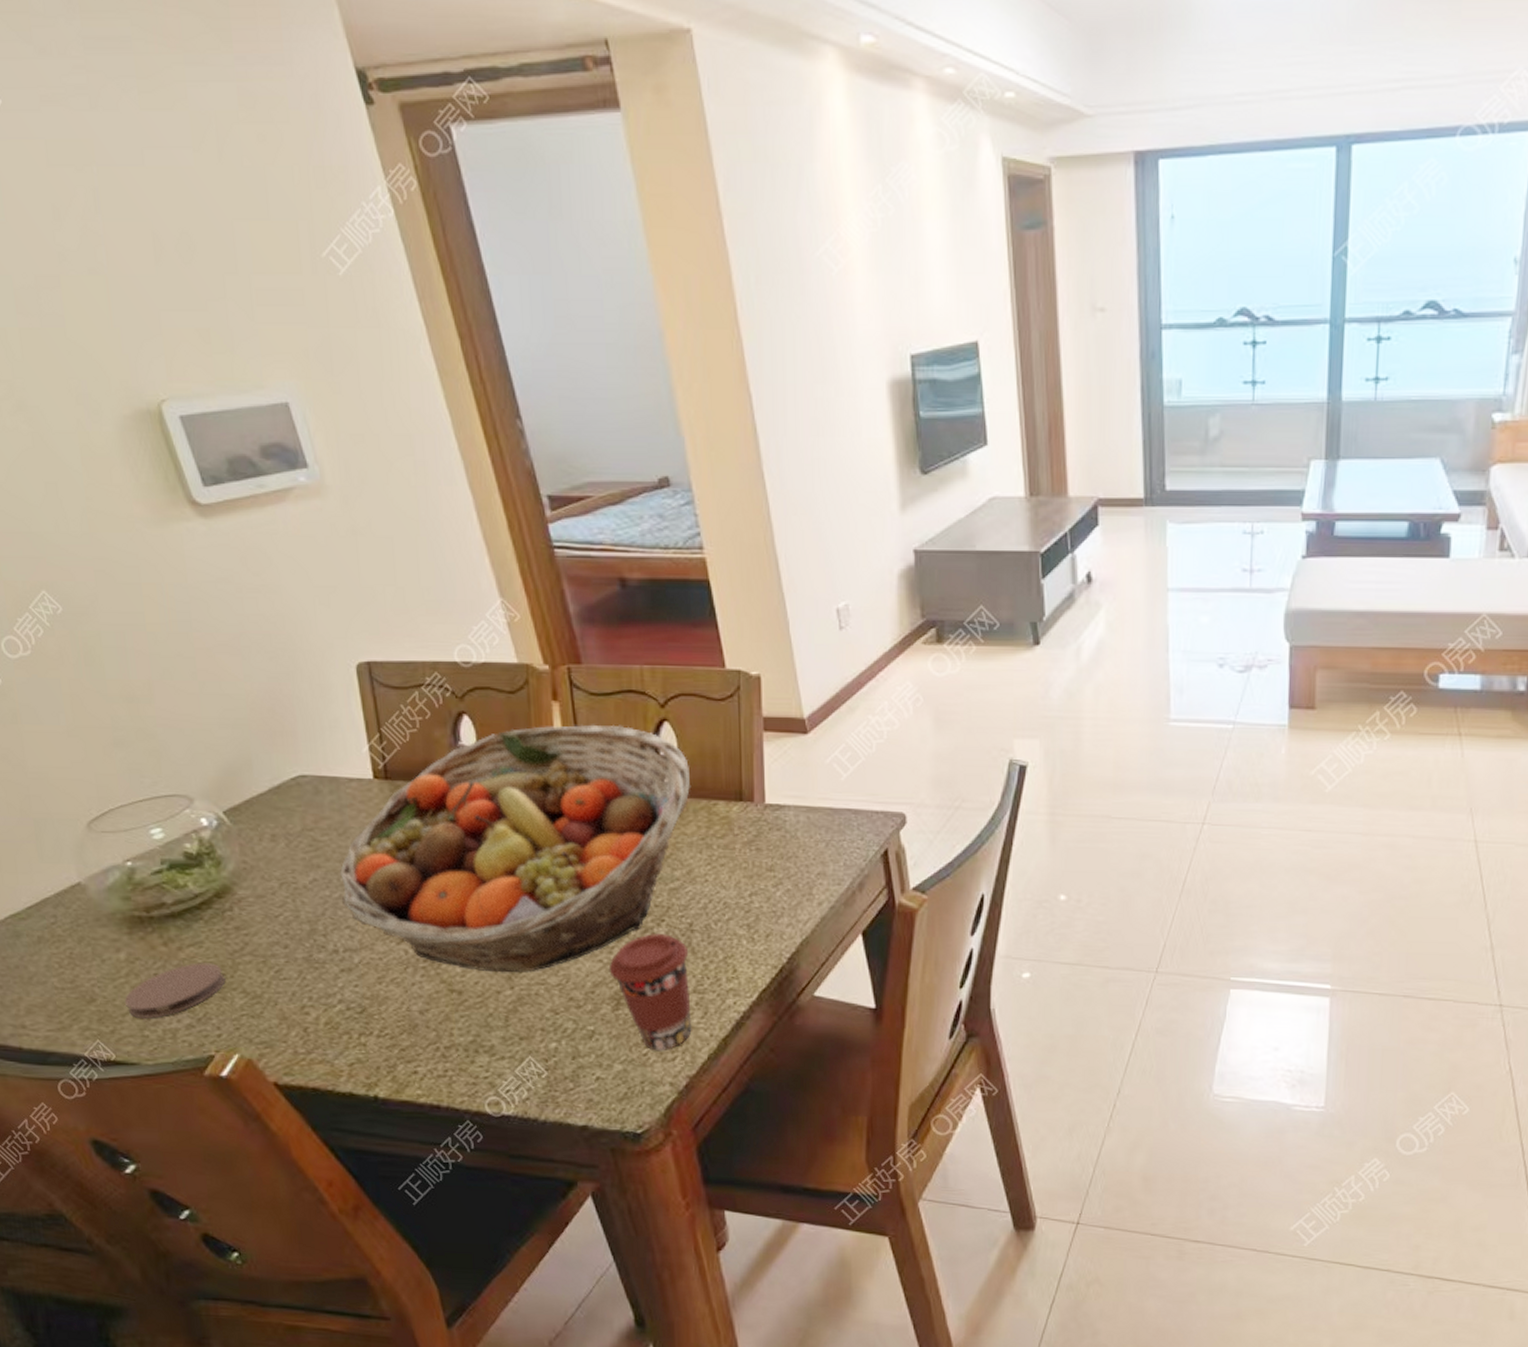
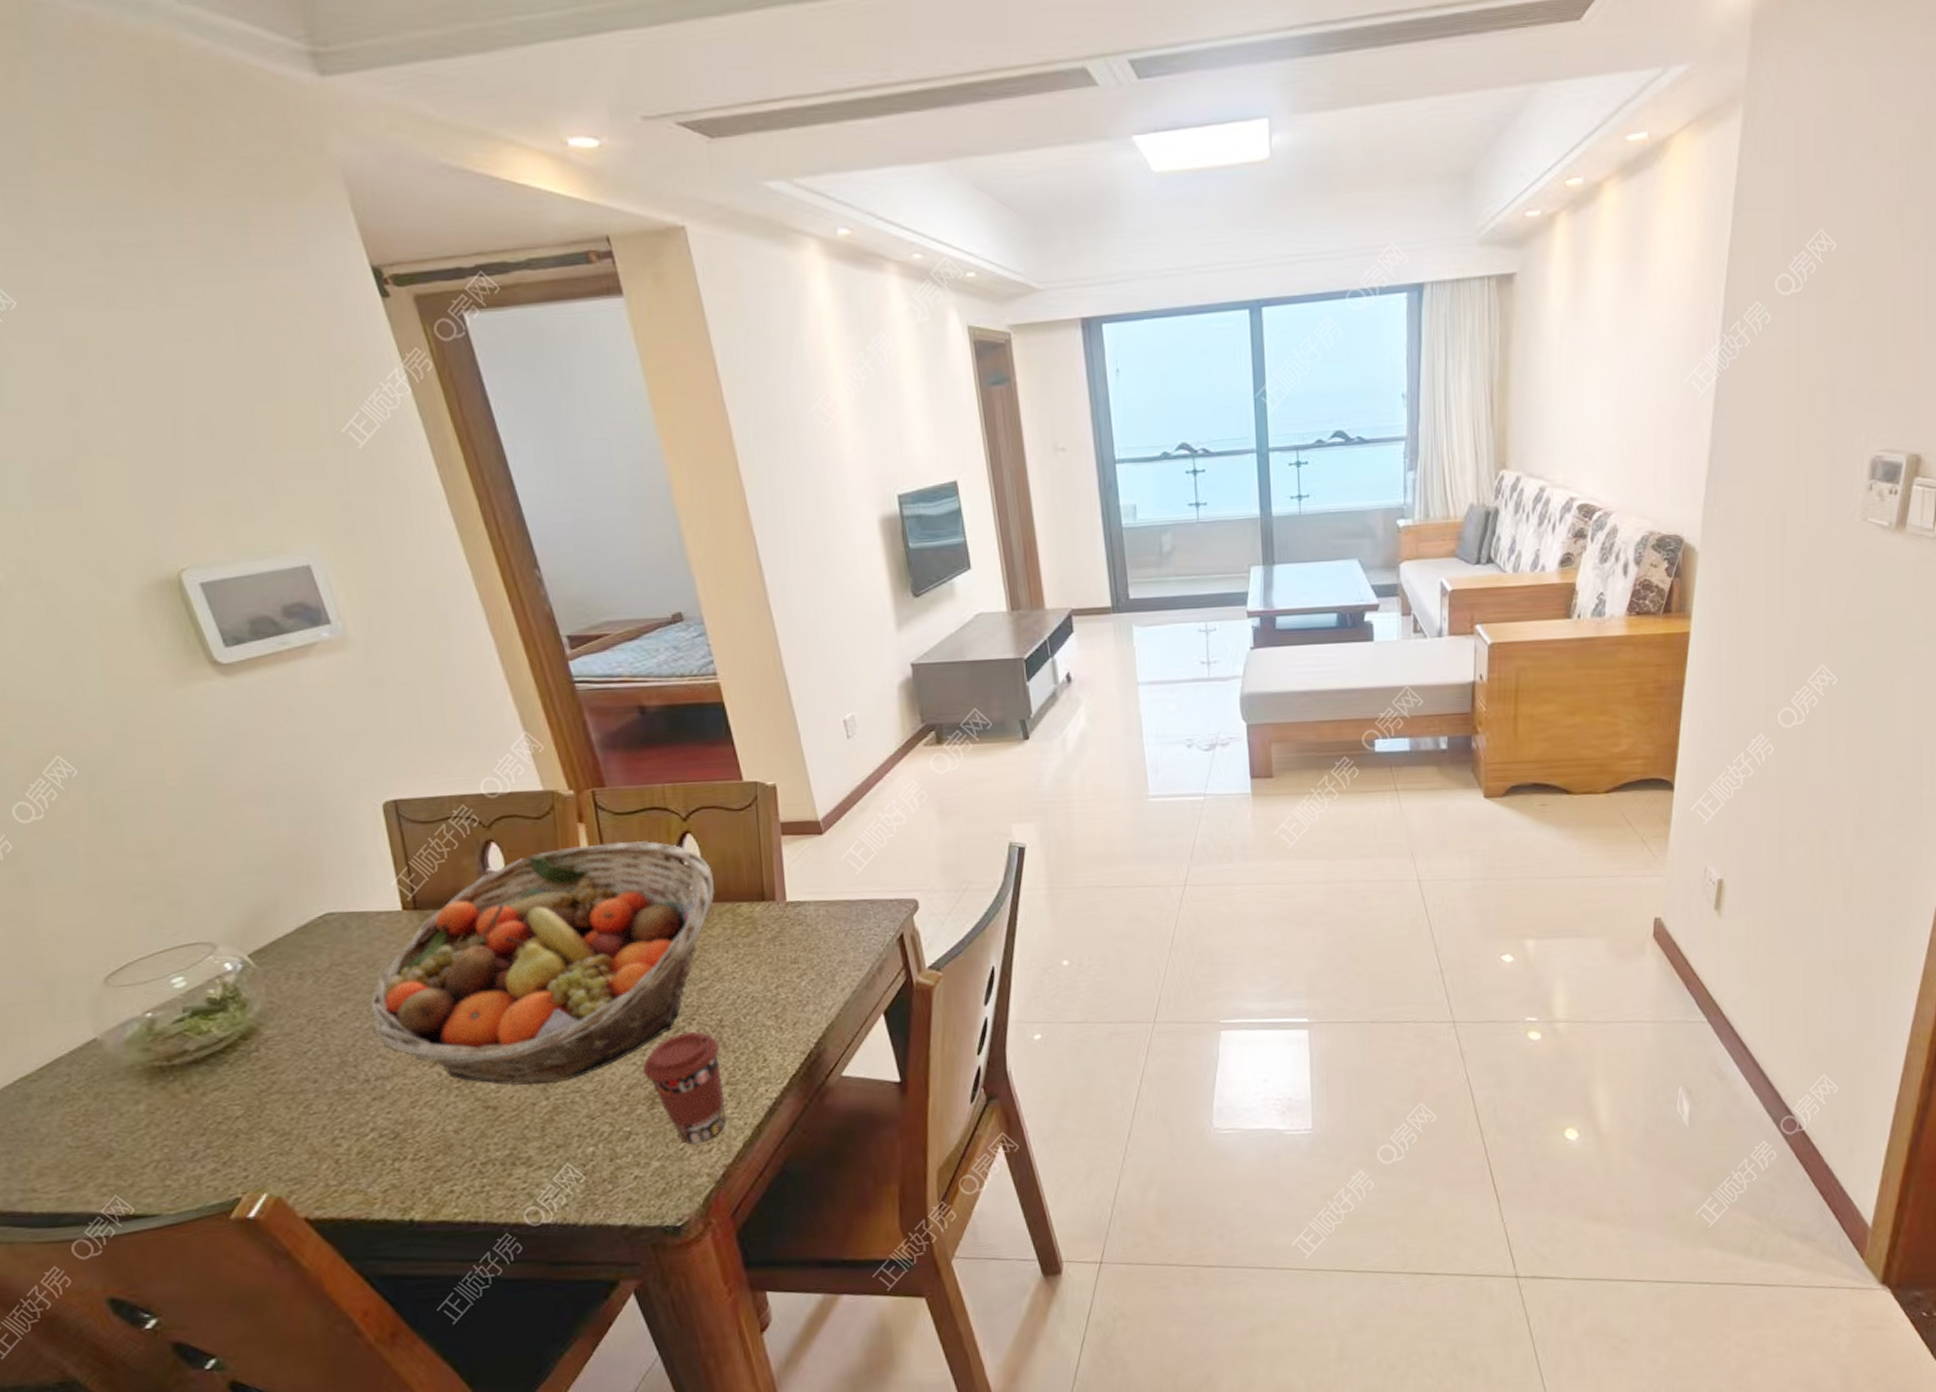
coaster: present [124,962,226,1019] -> none [143,1105,252,1169]

